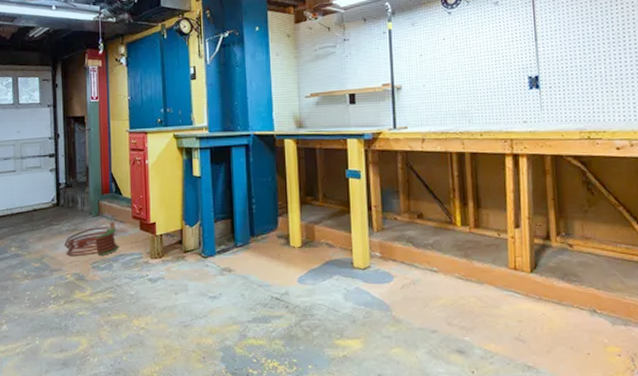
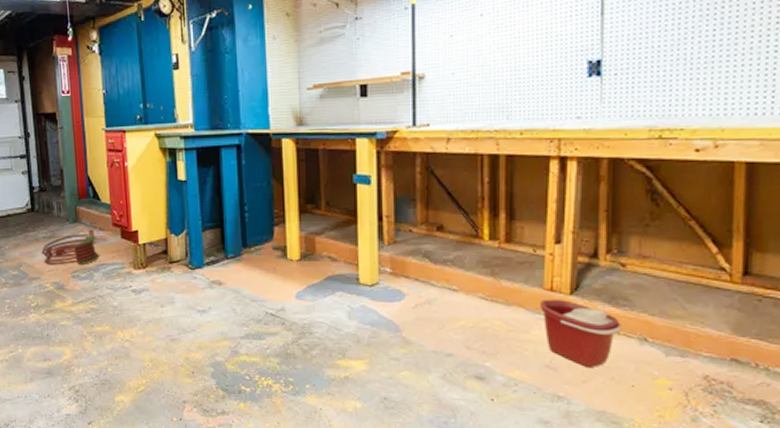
bucket: none [507,278,575,339] -> present [540,300,622,369]

